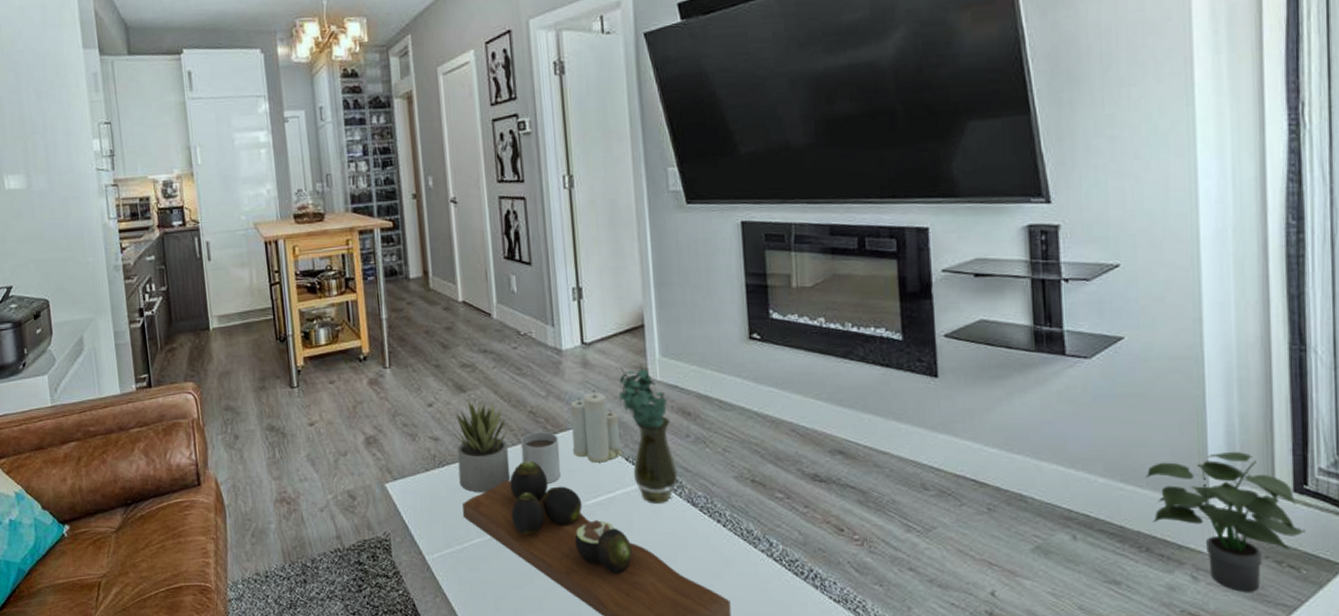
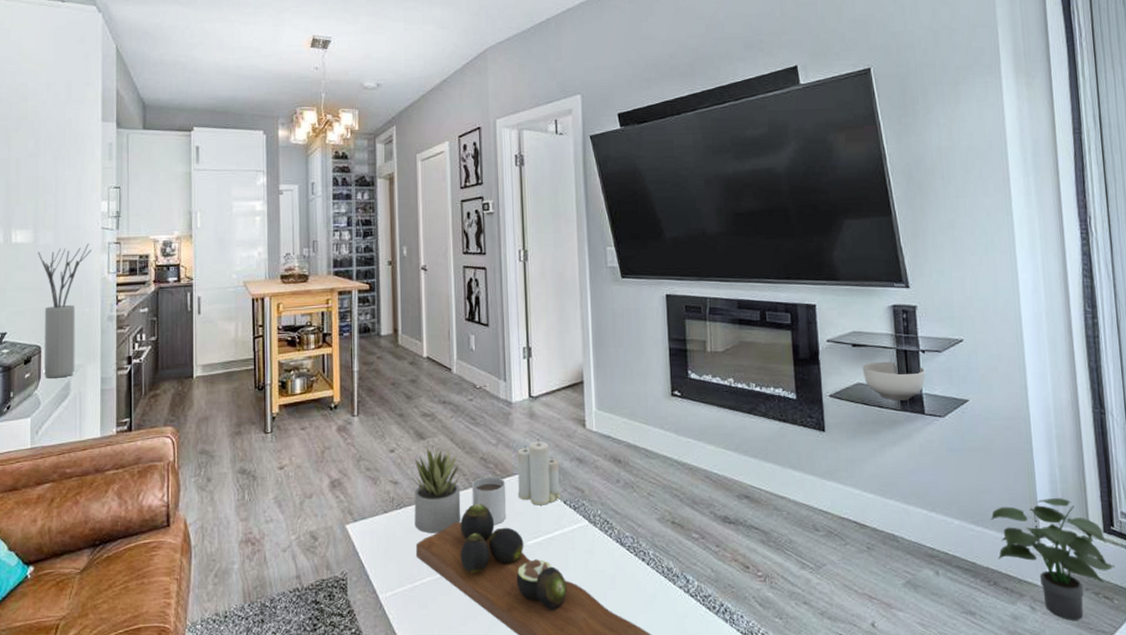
vase: none [33,187,89,334] -> present [38,243,91,378]
vase: present [619,365,678,503] -> none [560,417,609,543]
bowl: none [986,293,1069,340] -> present [862,361,926,401]

